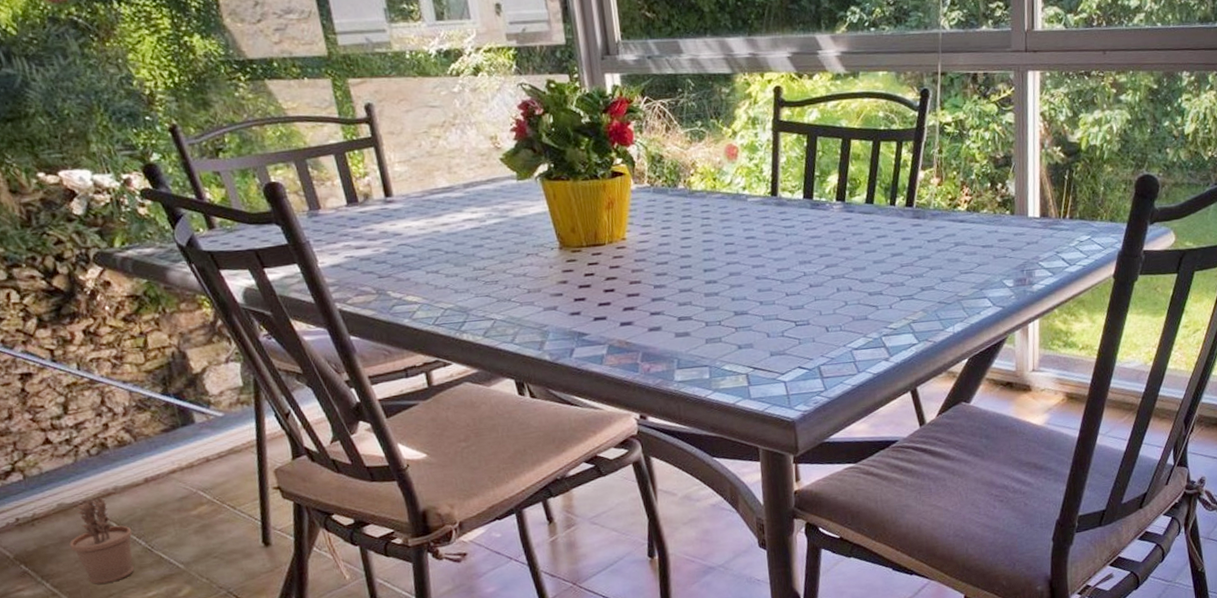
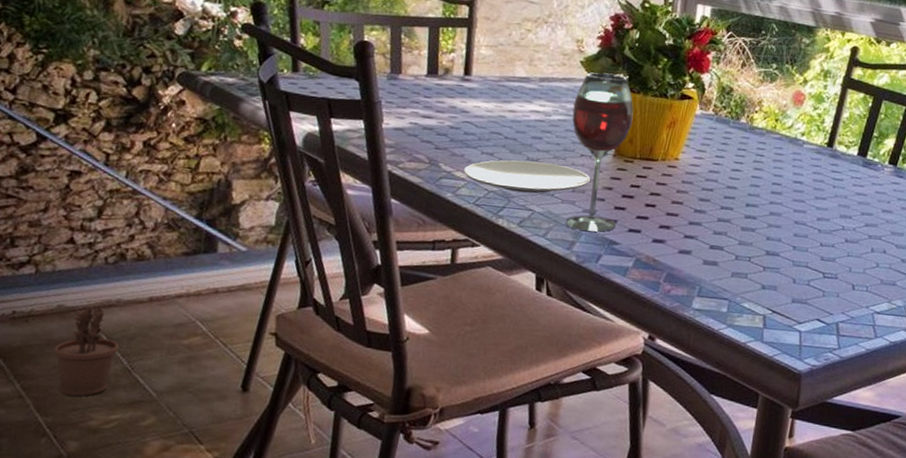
plate: none [414,268,542,305] -> present [464,160,590,194]
wineglass: none [505,165,581,329] -> present [566,72,634,232]

